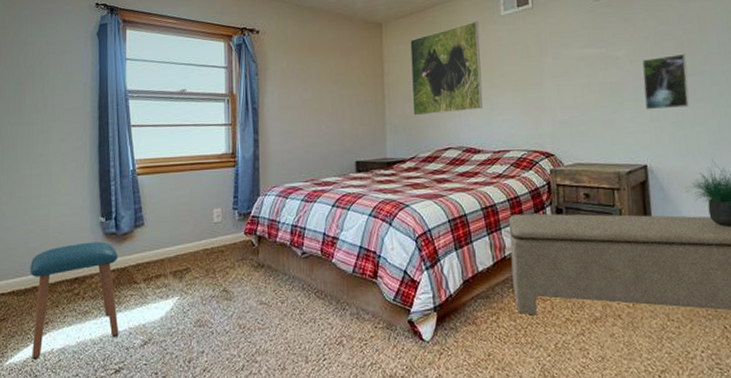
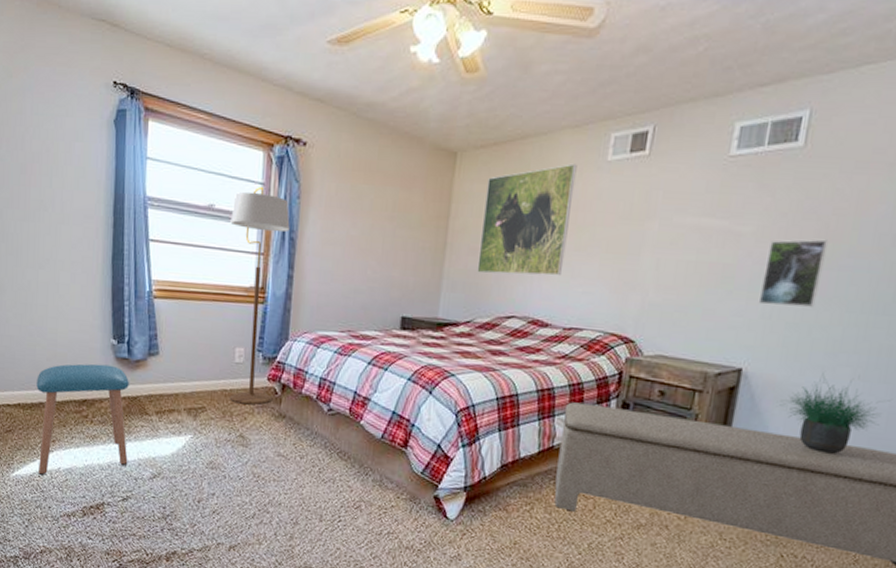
floor lamp: none [200,69,252,260] -> present [229,186,290,405]

